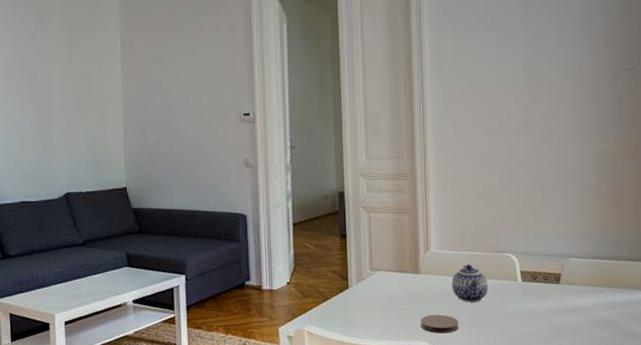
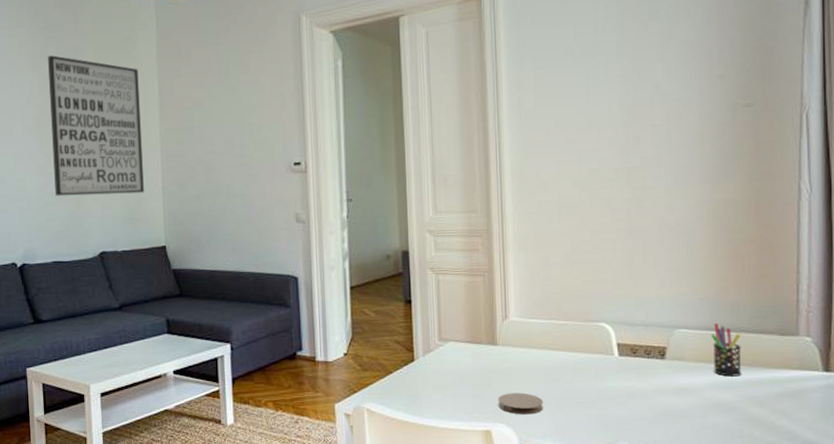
wall art: none [17,13,107,142] -> present [48,55,144,196]
teapot: present [452,264,489,302] -> none [535,334,579,379]
pen holder: none [597,253,622,298] -> present [711,324,742,377]

